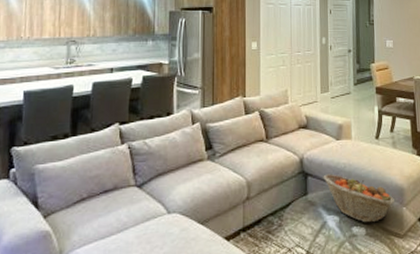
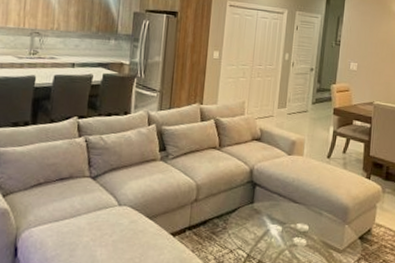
fruit basket: present [323,174,394,223] -> none [271,186,338,236]

